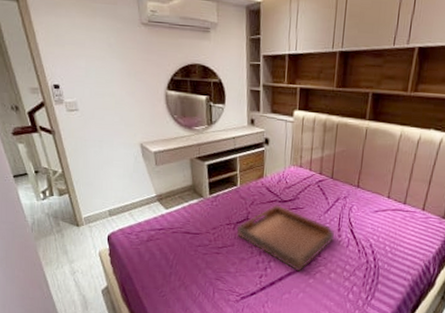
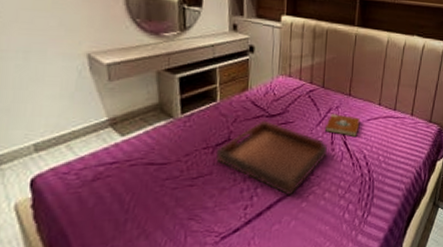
book: none [332,203,368,226] -> present [324,114,360,136]

